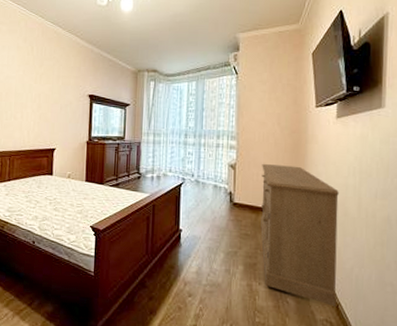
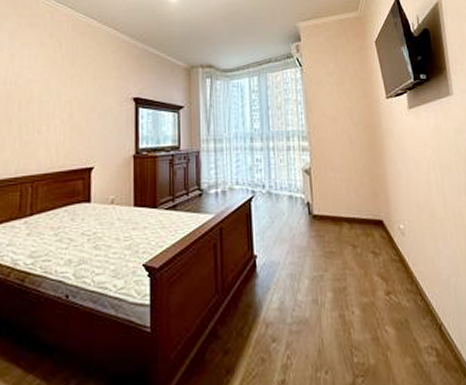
sideboard: present [261,163,339,306] -> none [339,165,439,328]

